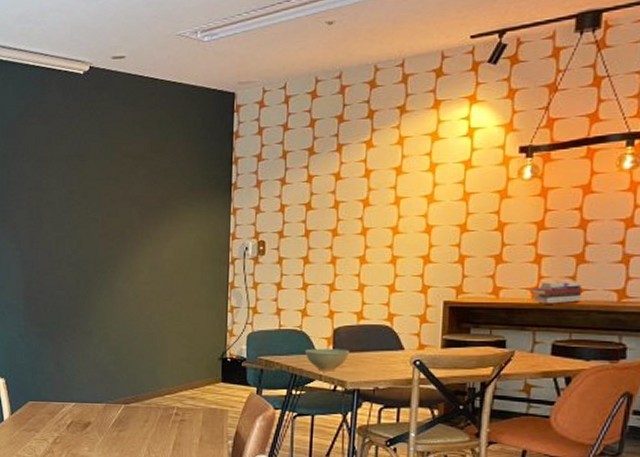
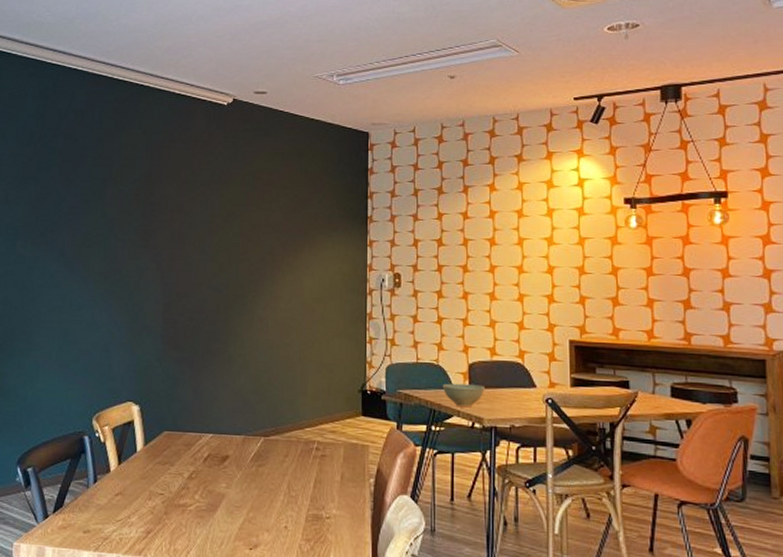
books: present [530,279,584,304] -> none [646,323,694,348]

